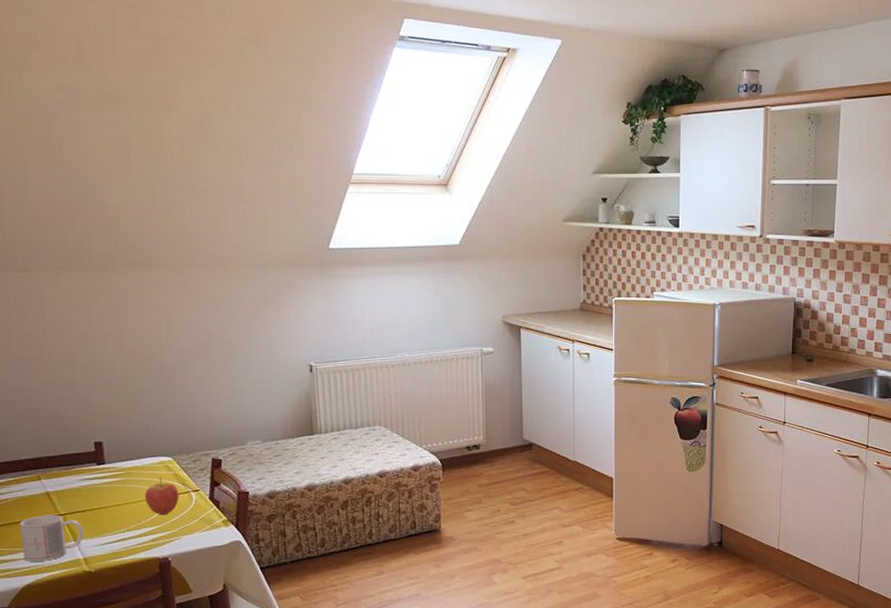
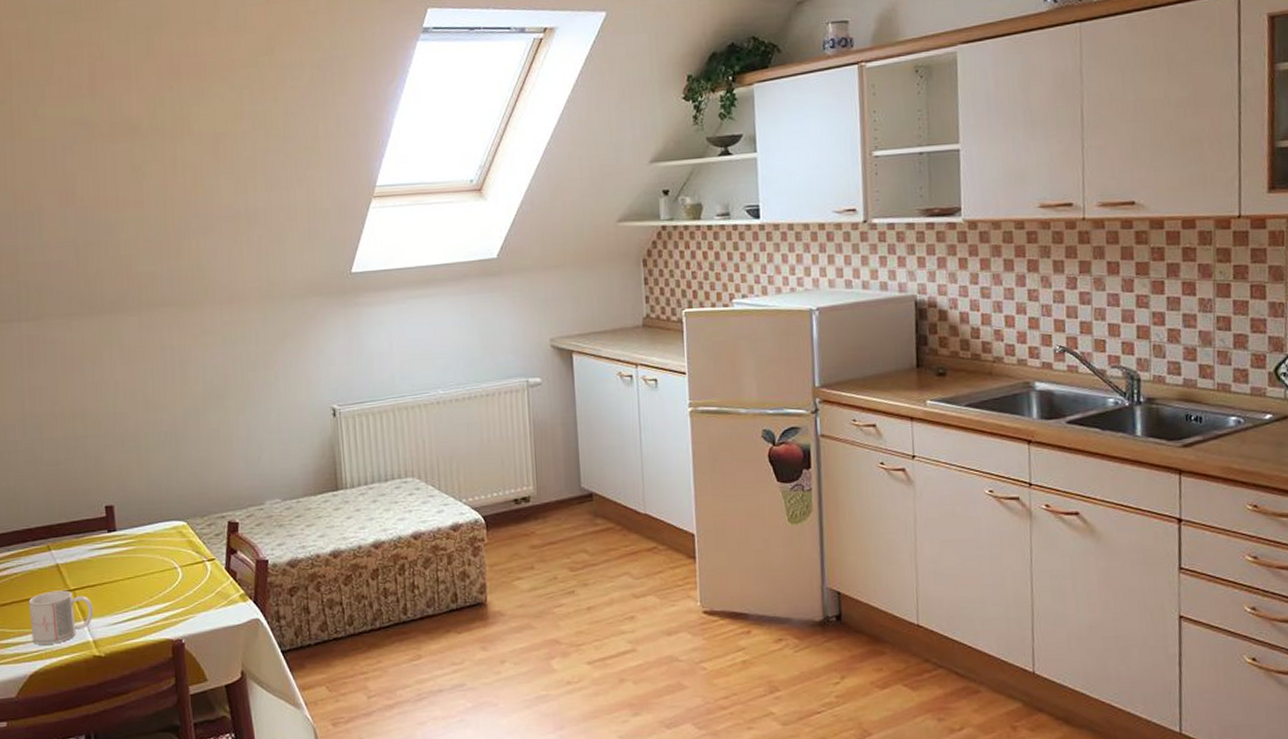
fruit: present [145,477,179,516] -> none [157,544,194,590]

